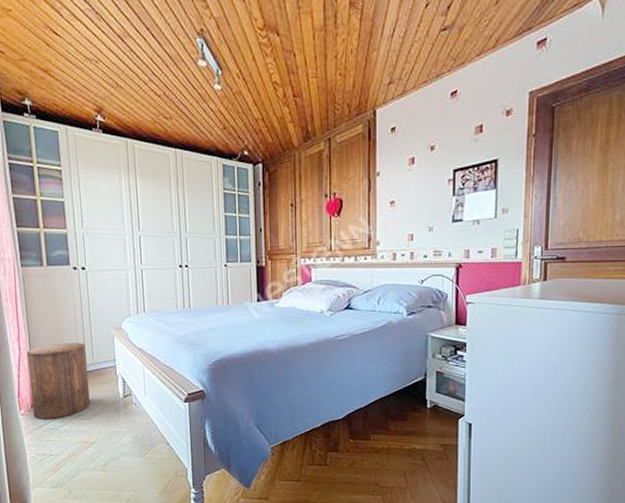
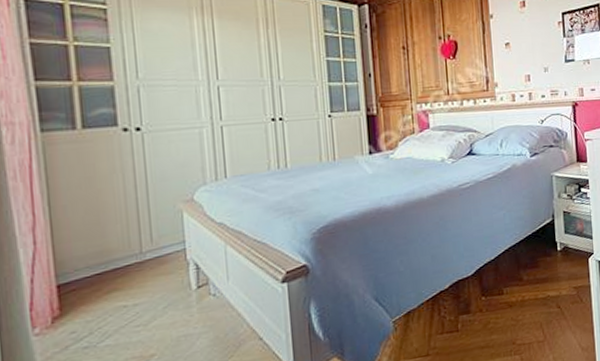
stool: present [26,343,90,419] -> none [46,224,148,337]

